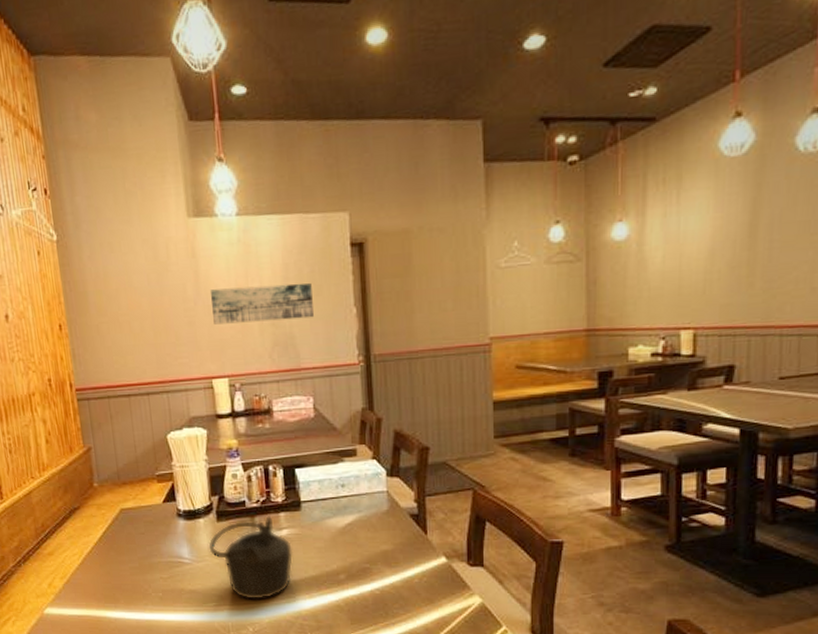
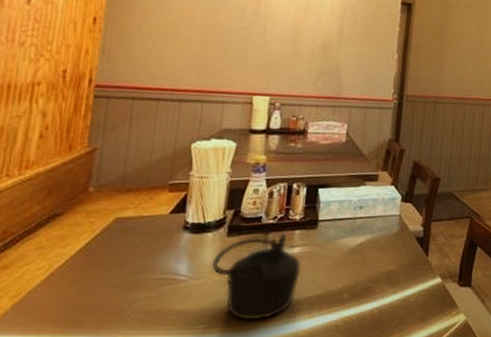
wall art: present [209,283,314,325] -> none [266,15,363,56]

